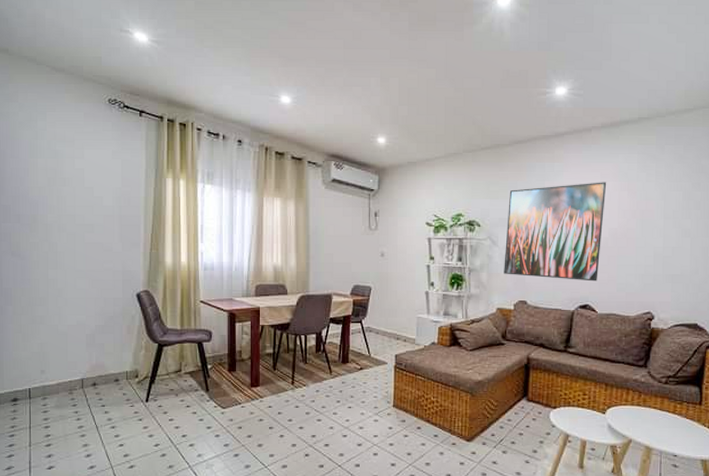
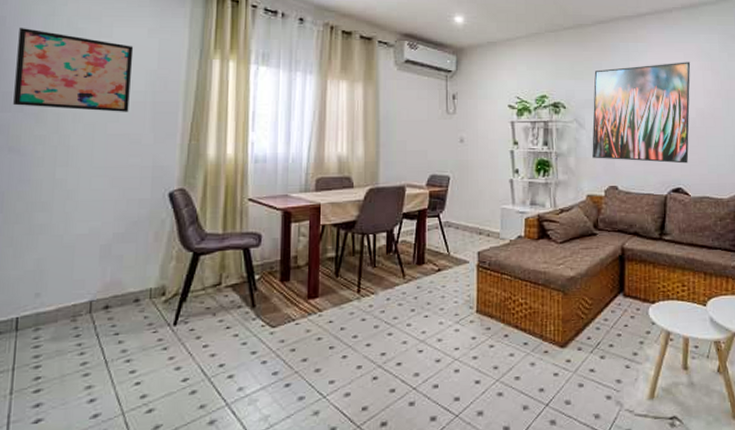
wall art: none [11,150,102,224] -> present [13,28,134,112]

